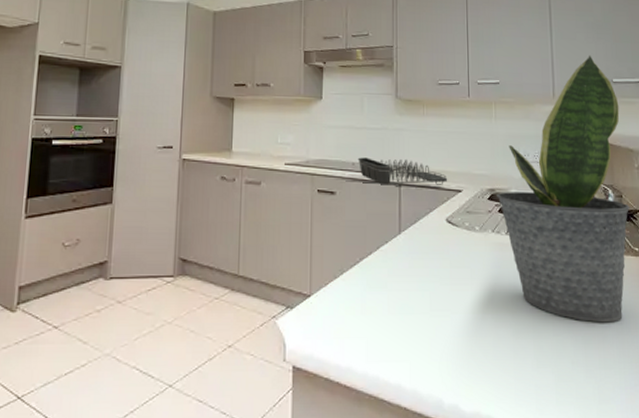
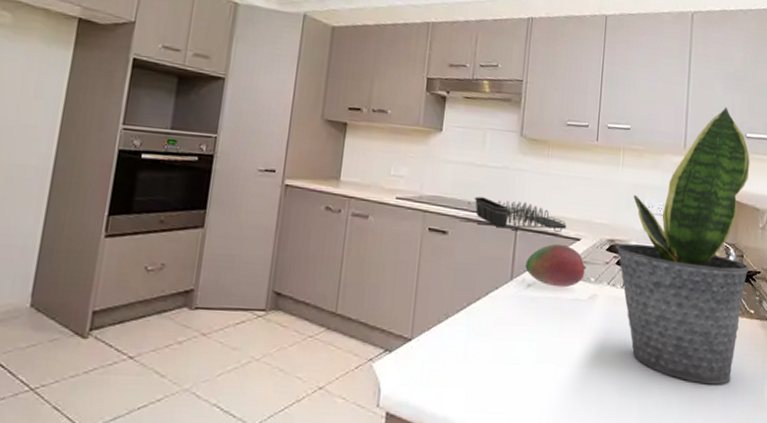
fruit: none [412,196,470,238] -> present [525,243,586,288]

